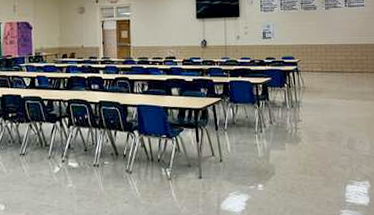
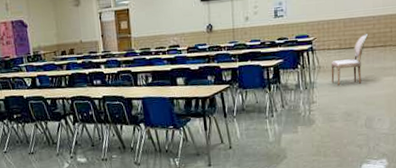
dining chair: none [314,59,346,106] -> present [331,33,368,86]

